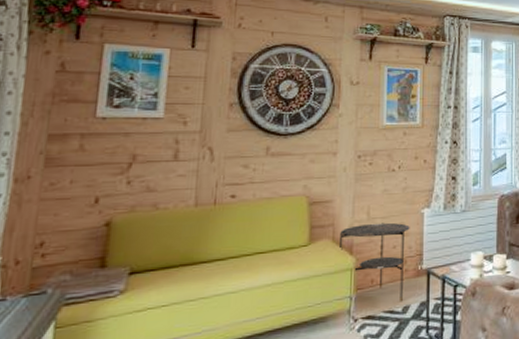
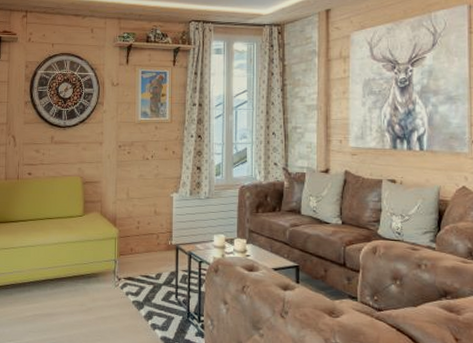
side table: present [340,222,410,302] -> none [106,202,161,270]

